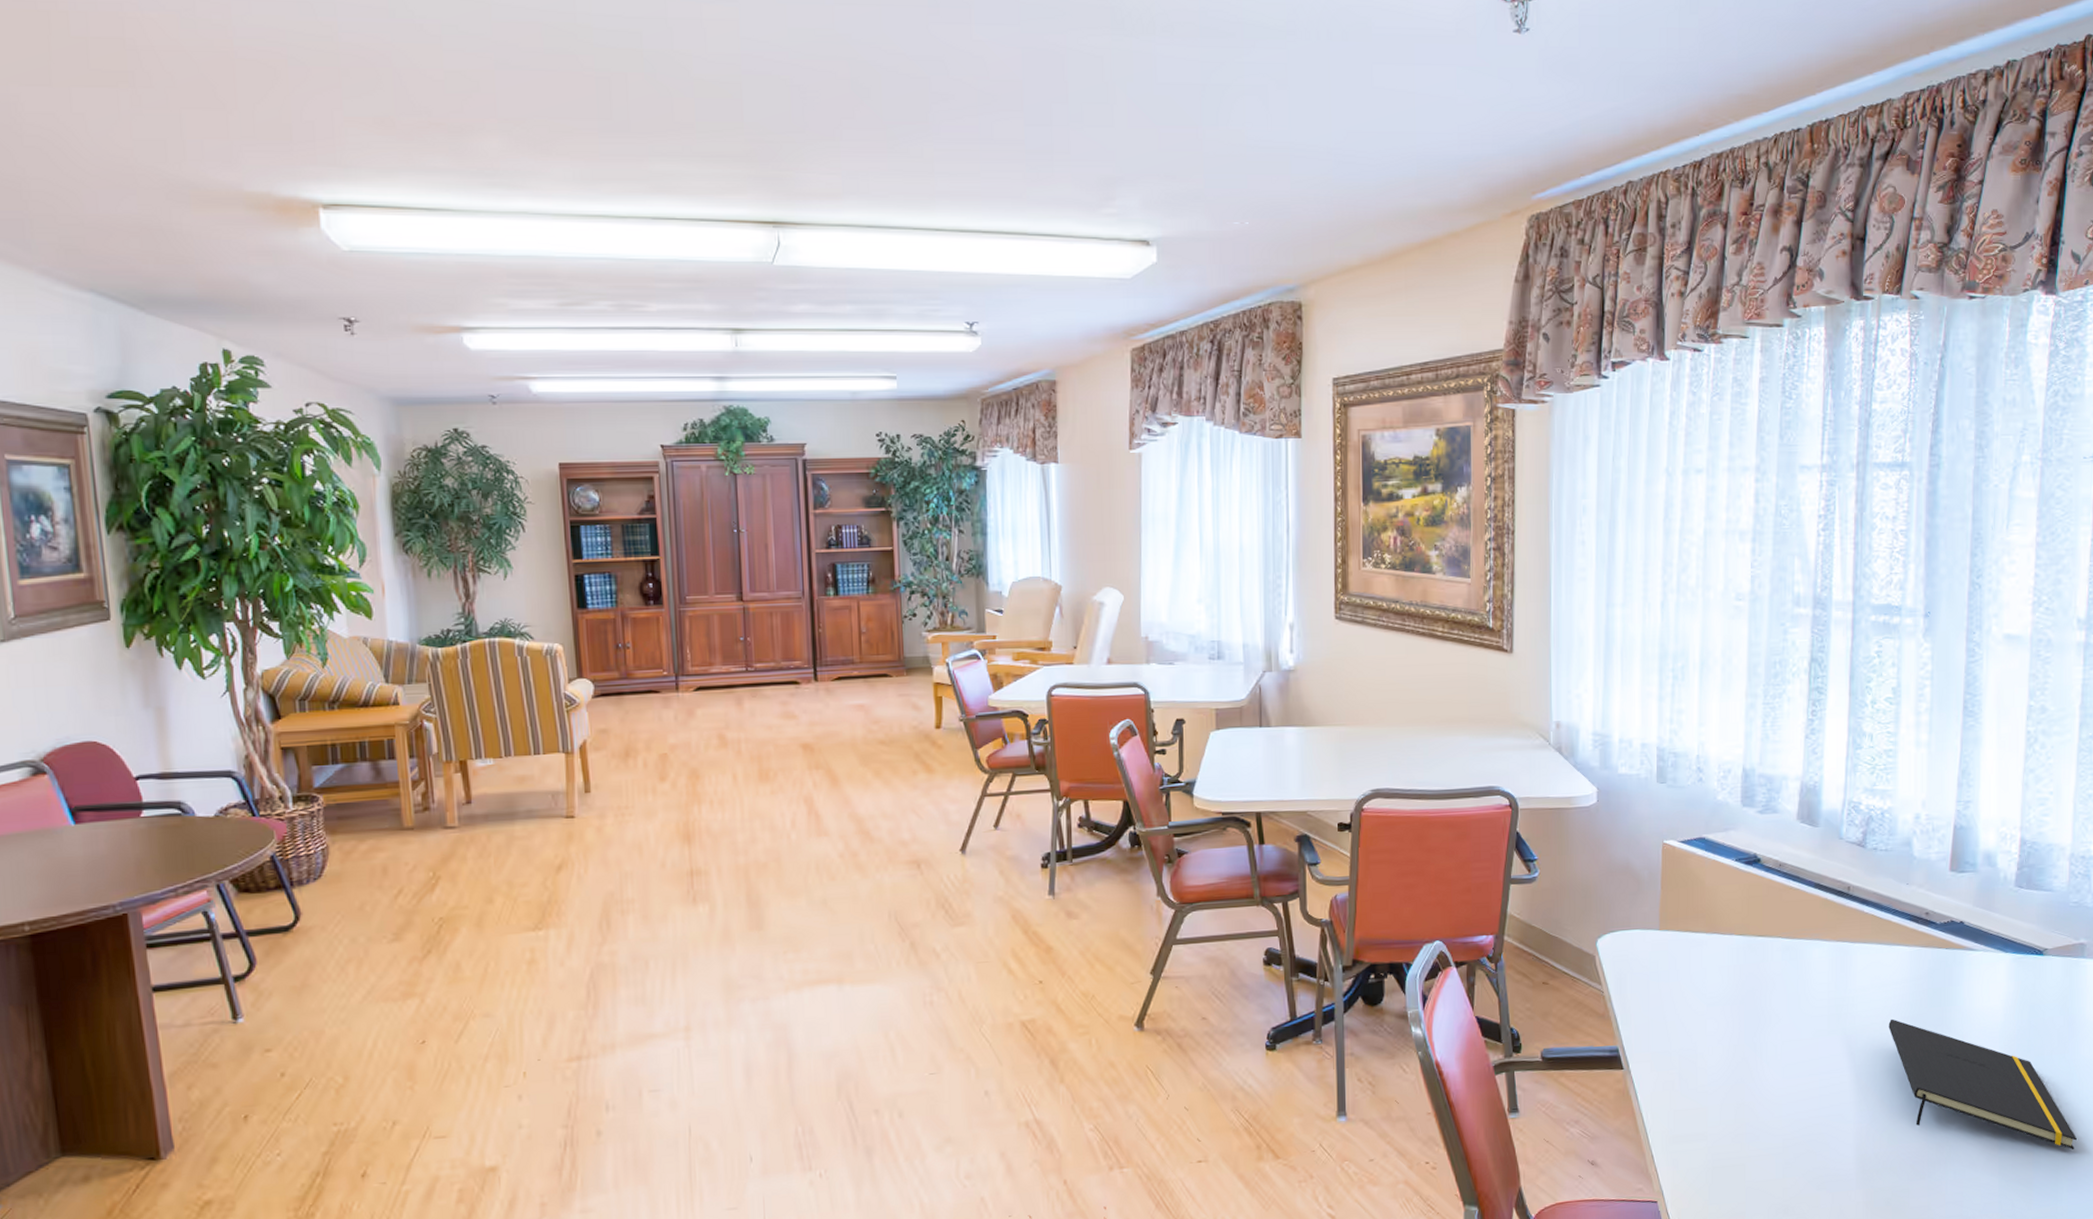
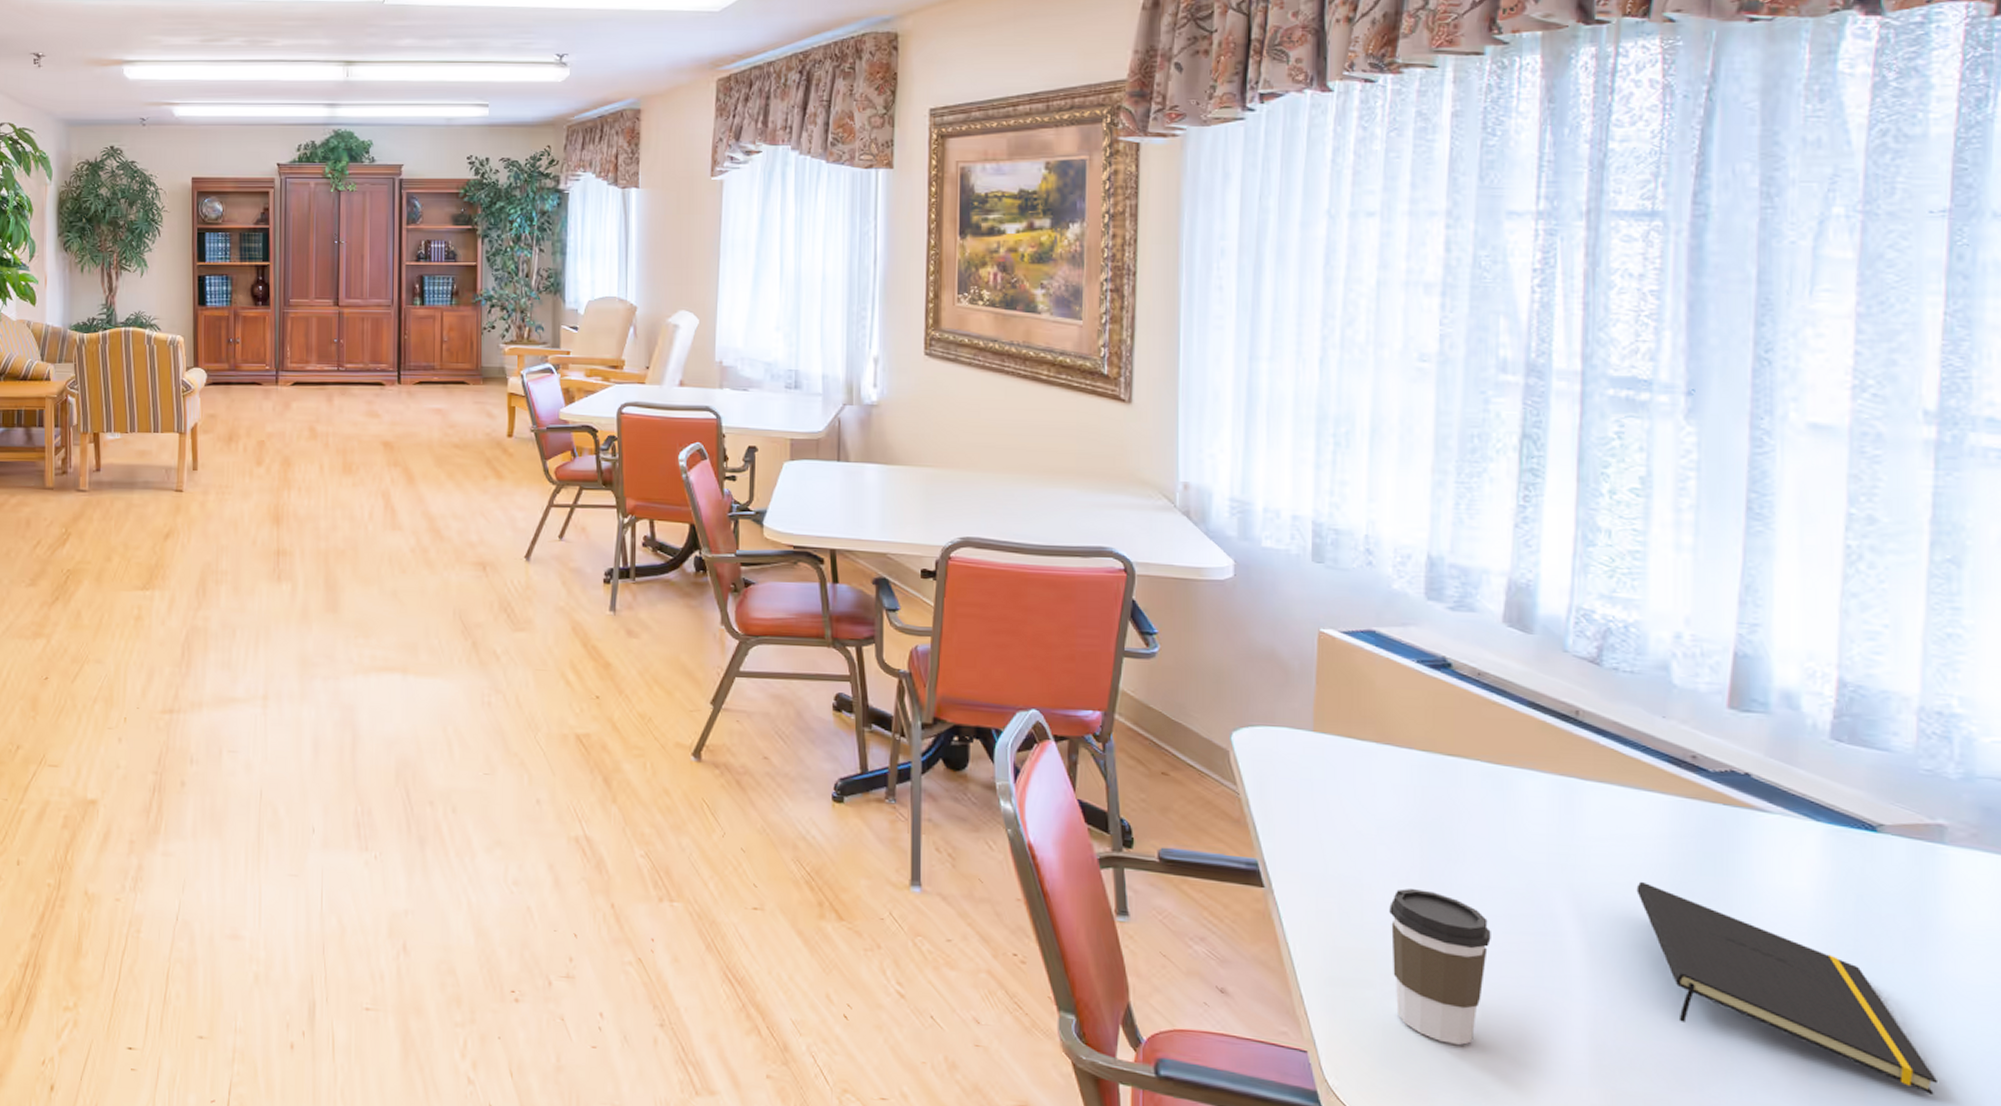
coffee cup: none [1717,1051,1789,1175] -> present [1389,888,1491,1045]

